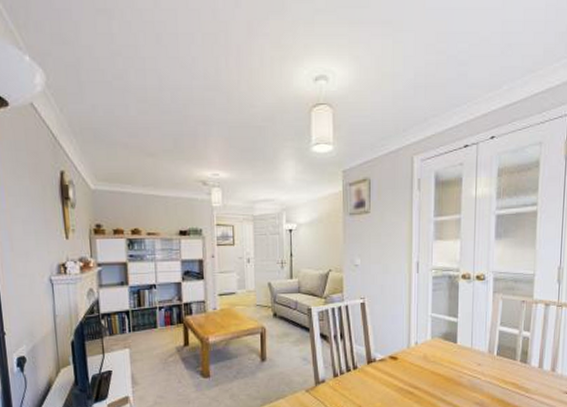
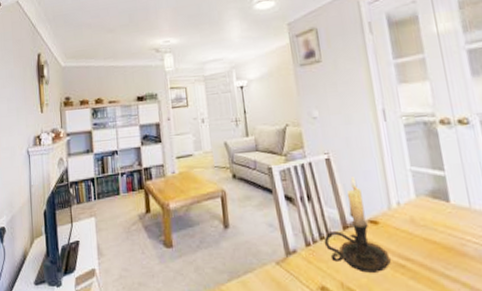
candle holder: none [350,319,402,398] -> present [324,176,391,273]

